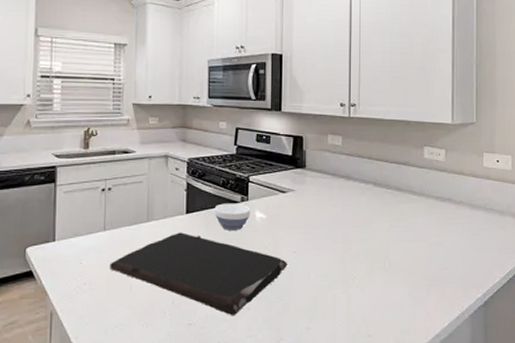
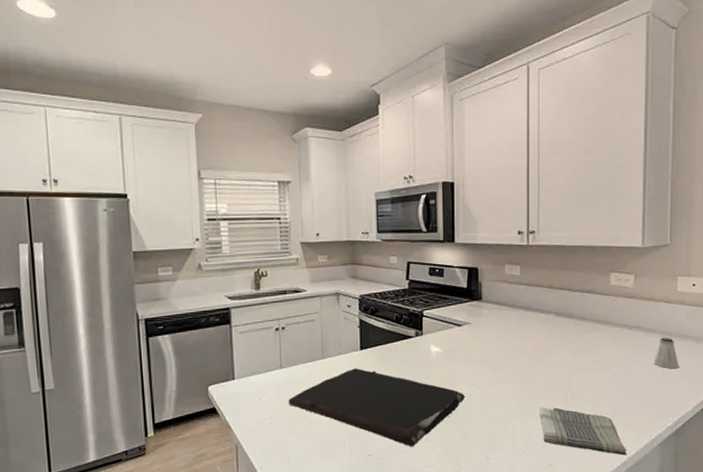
bowl: present [214,203,251,230] -> none [388,338,426,365]
dish towel: none [358,276,441,327] -> present [539,407,627,456]
saltshaker: none [463,210,487,241] -> present [653,337,679,369]

